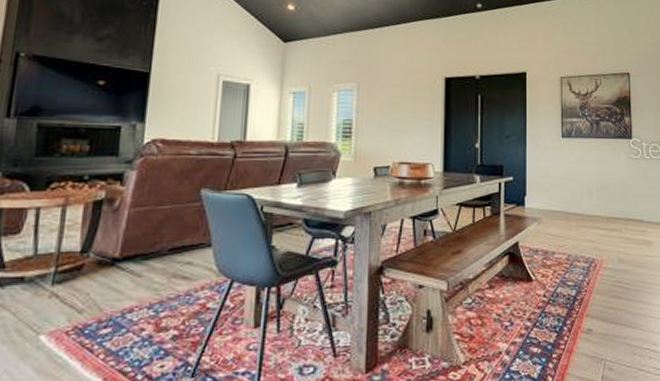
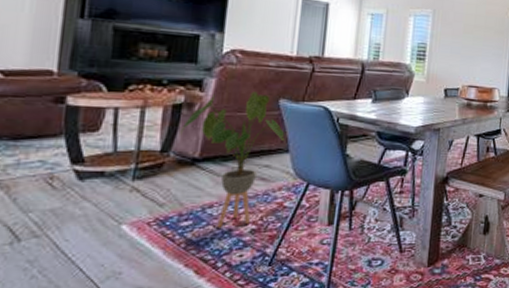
house plant: none [101,182,207,336] -> present [180,91,285,228]

